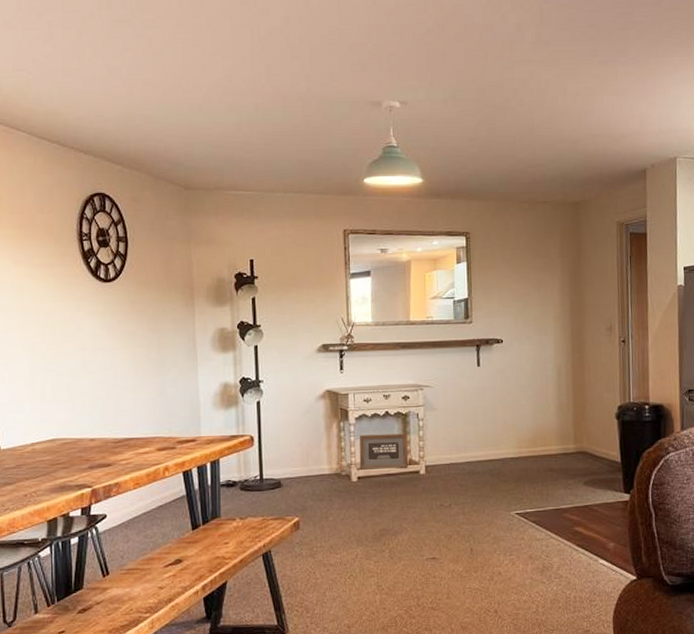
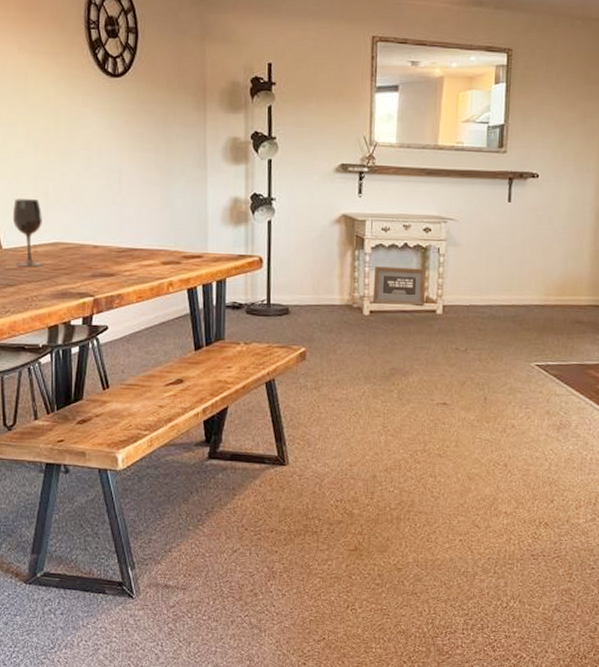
wine glass: none [11,400,41,465] -> present [13,199,43,267]

